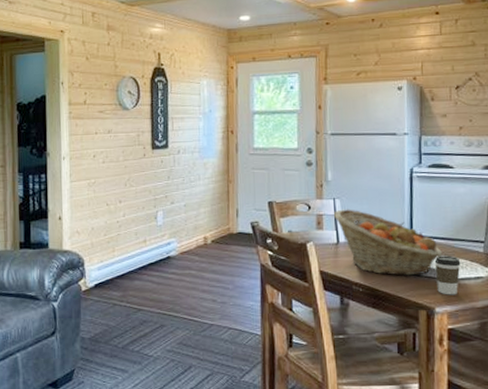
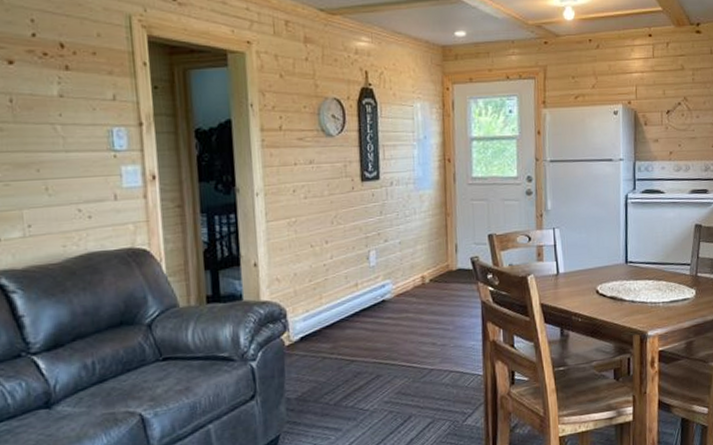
fruit basket: present [334,209,442,276] -> none [554,238,654,303]
coffee cup: present [434,255,461,295] -> none [647,279,670,319]

